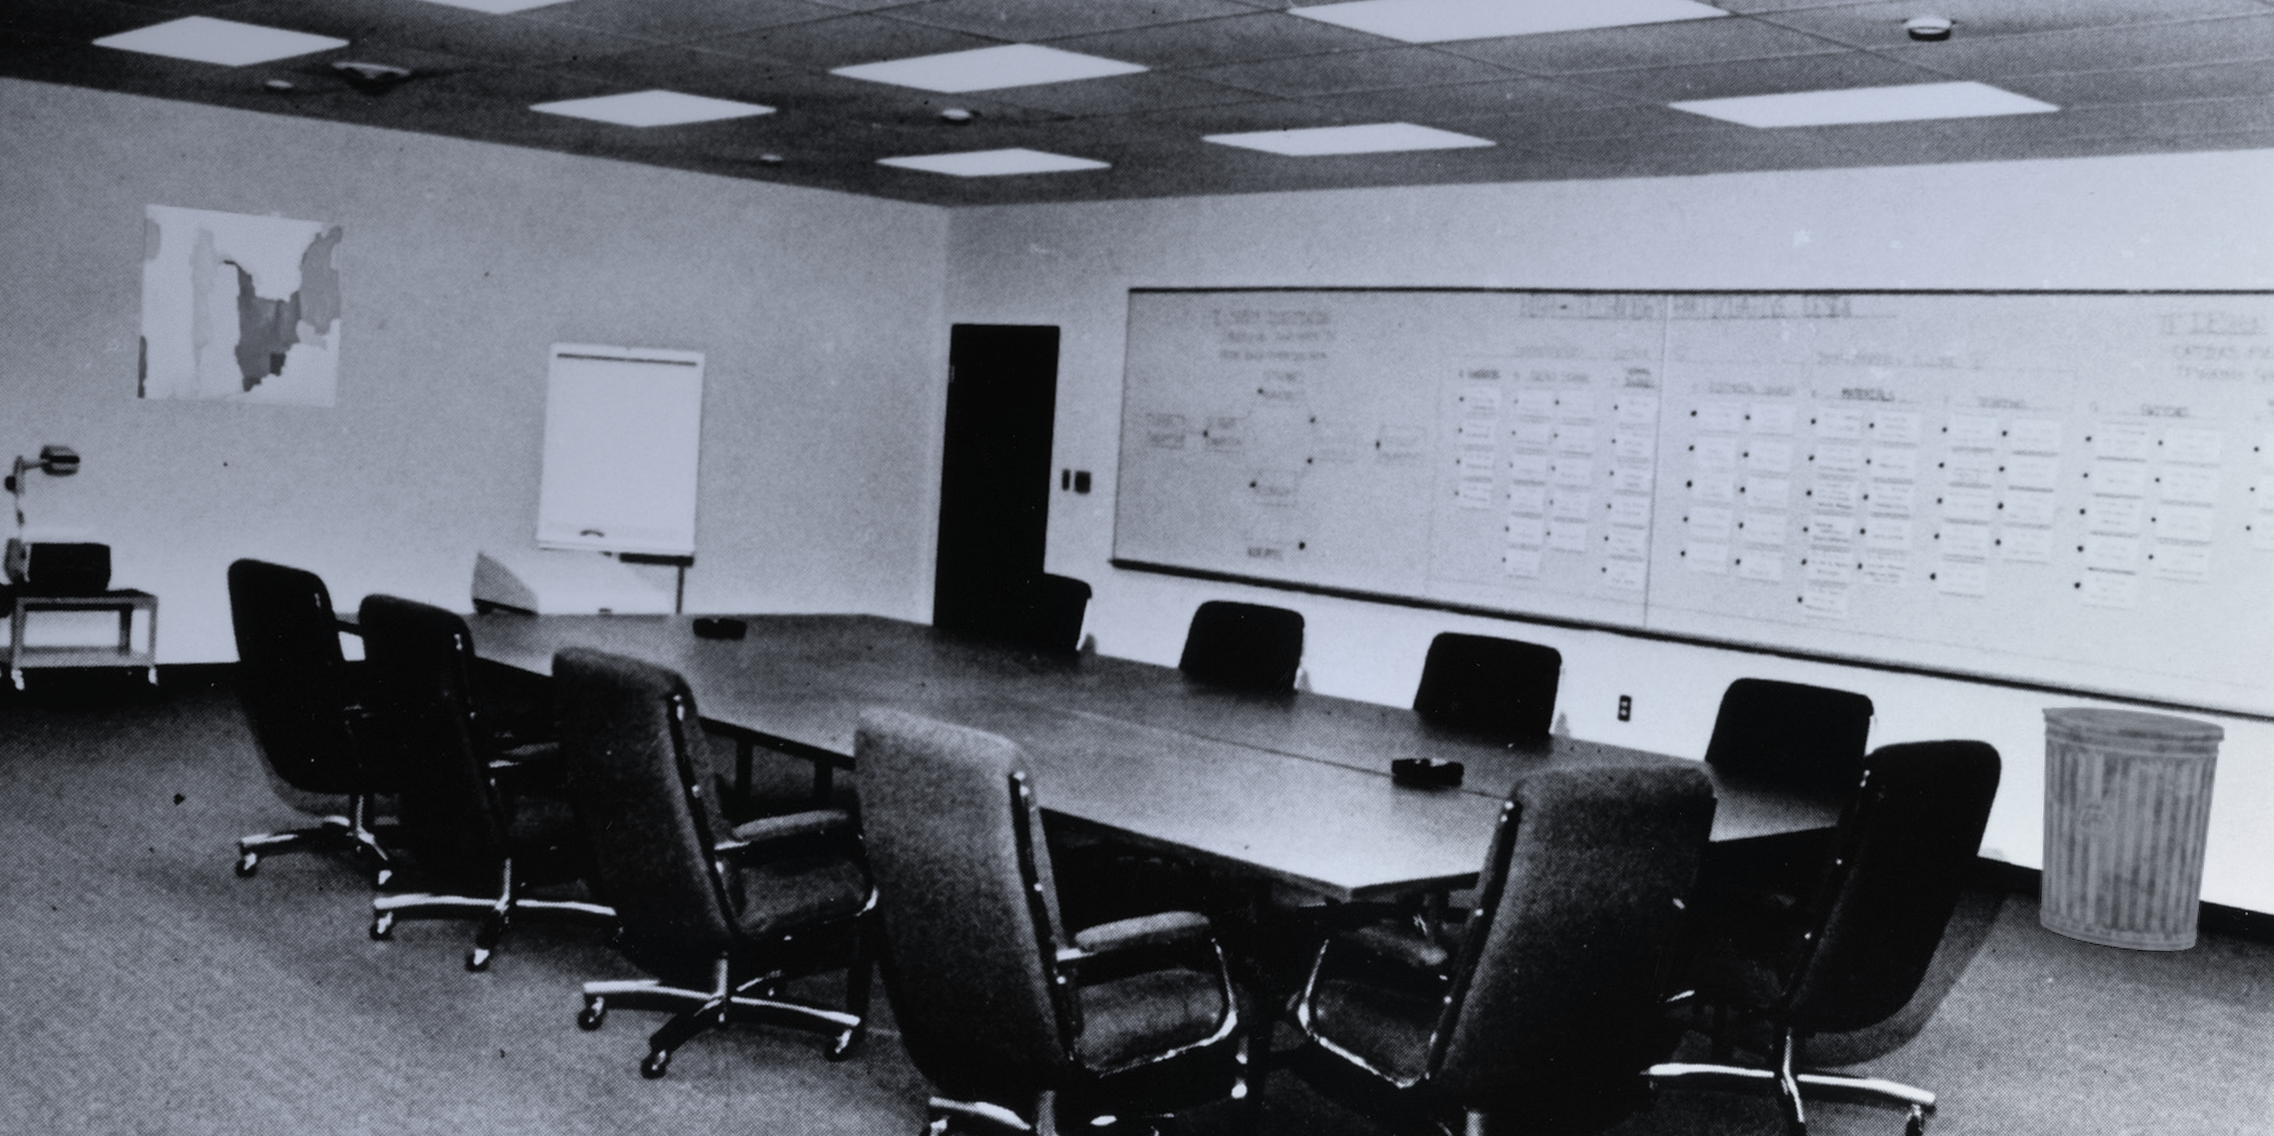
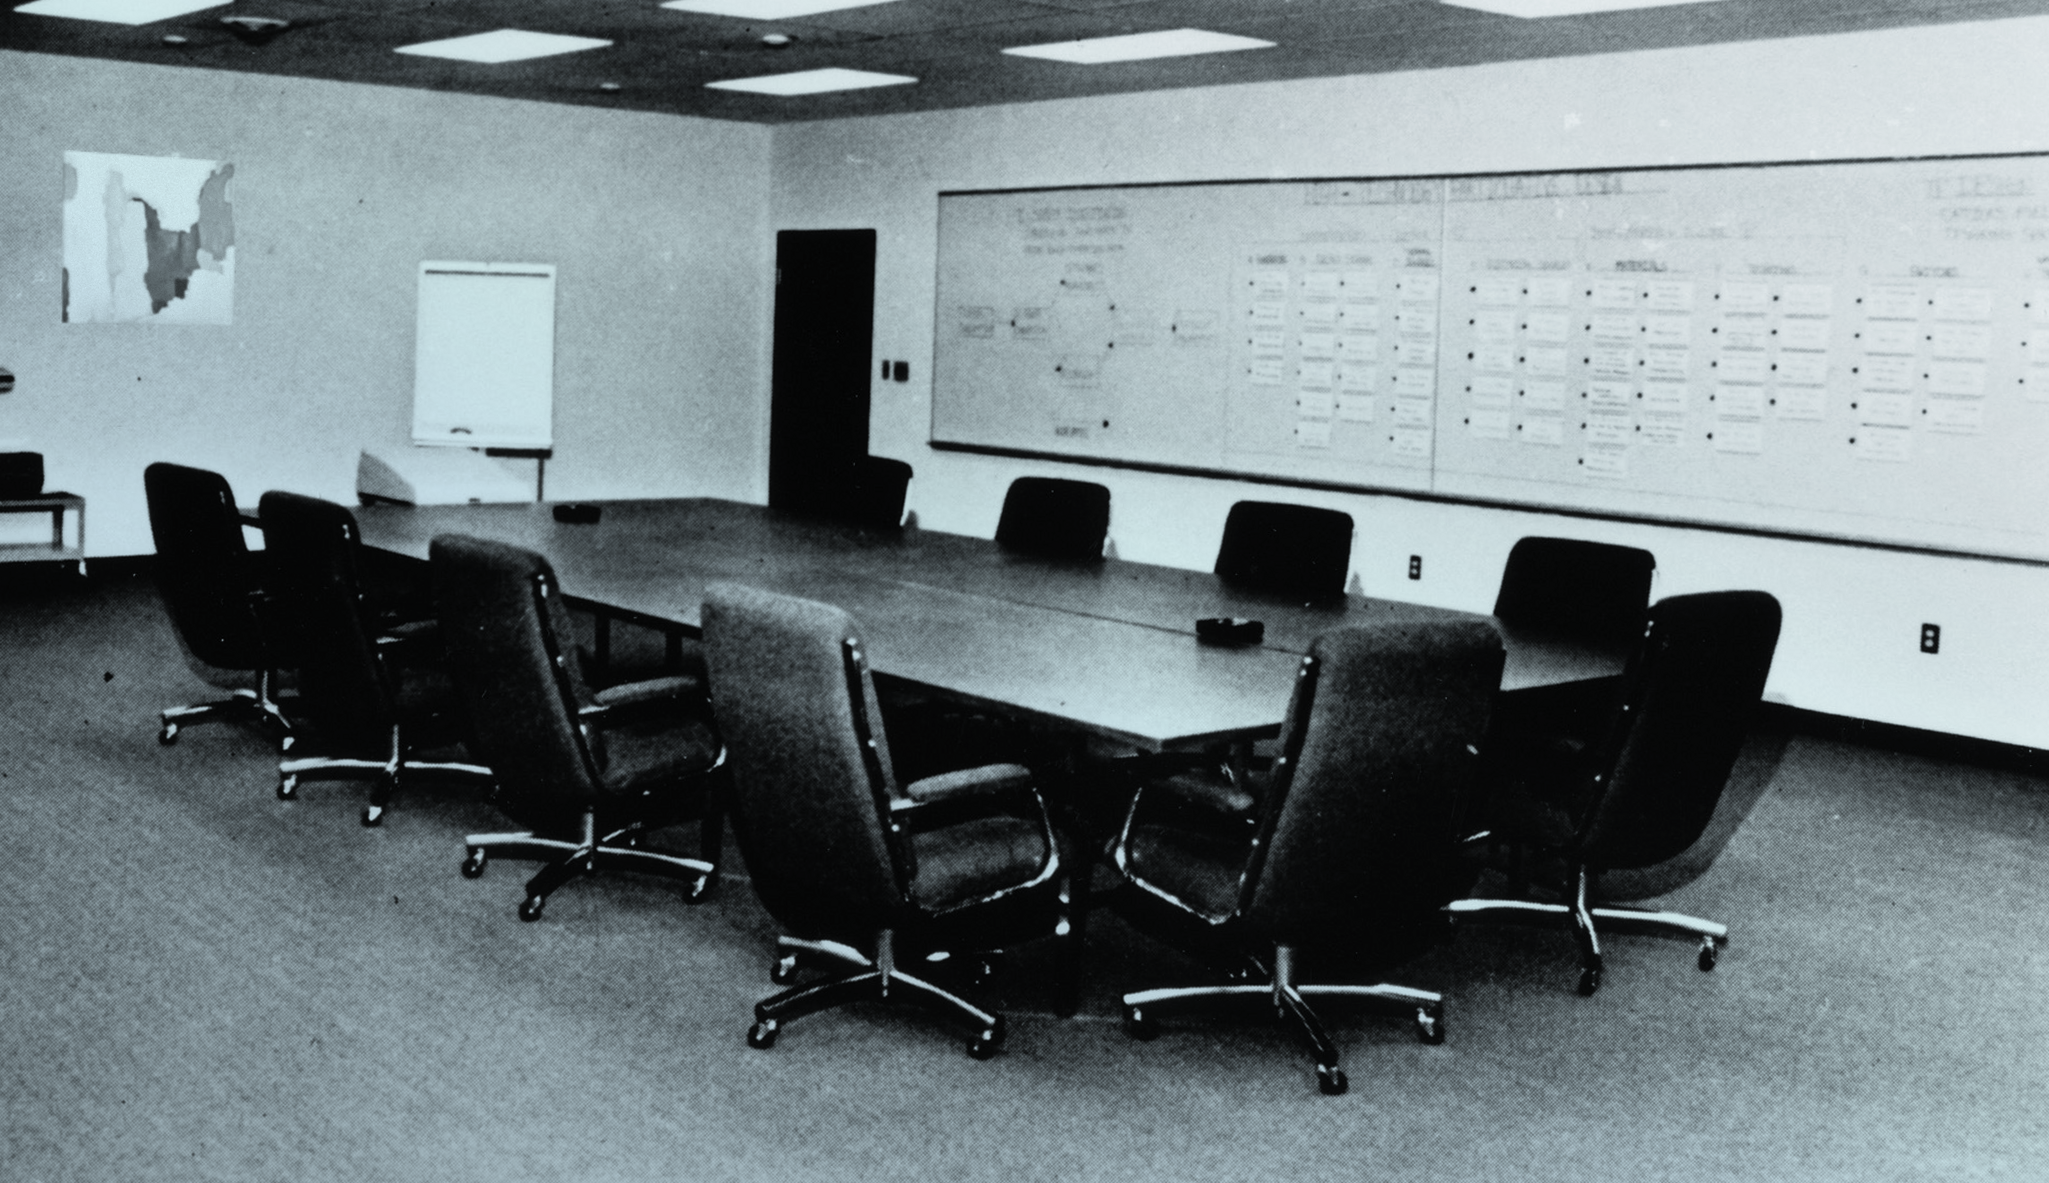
trash can: present [2038,706,2227,952] -> none [1819,555,2005,789]

